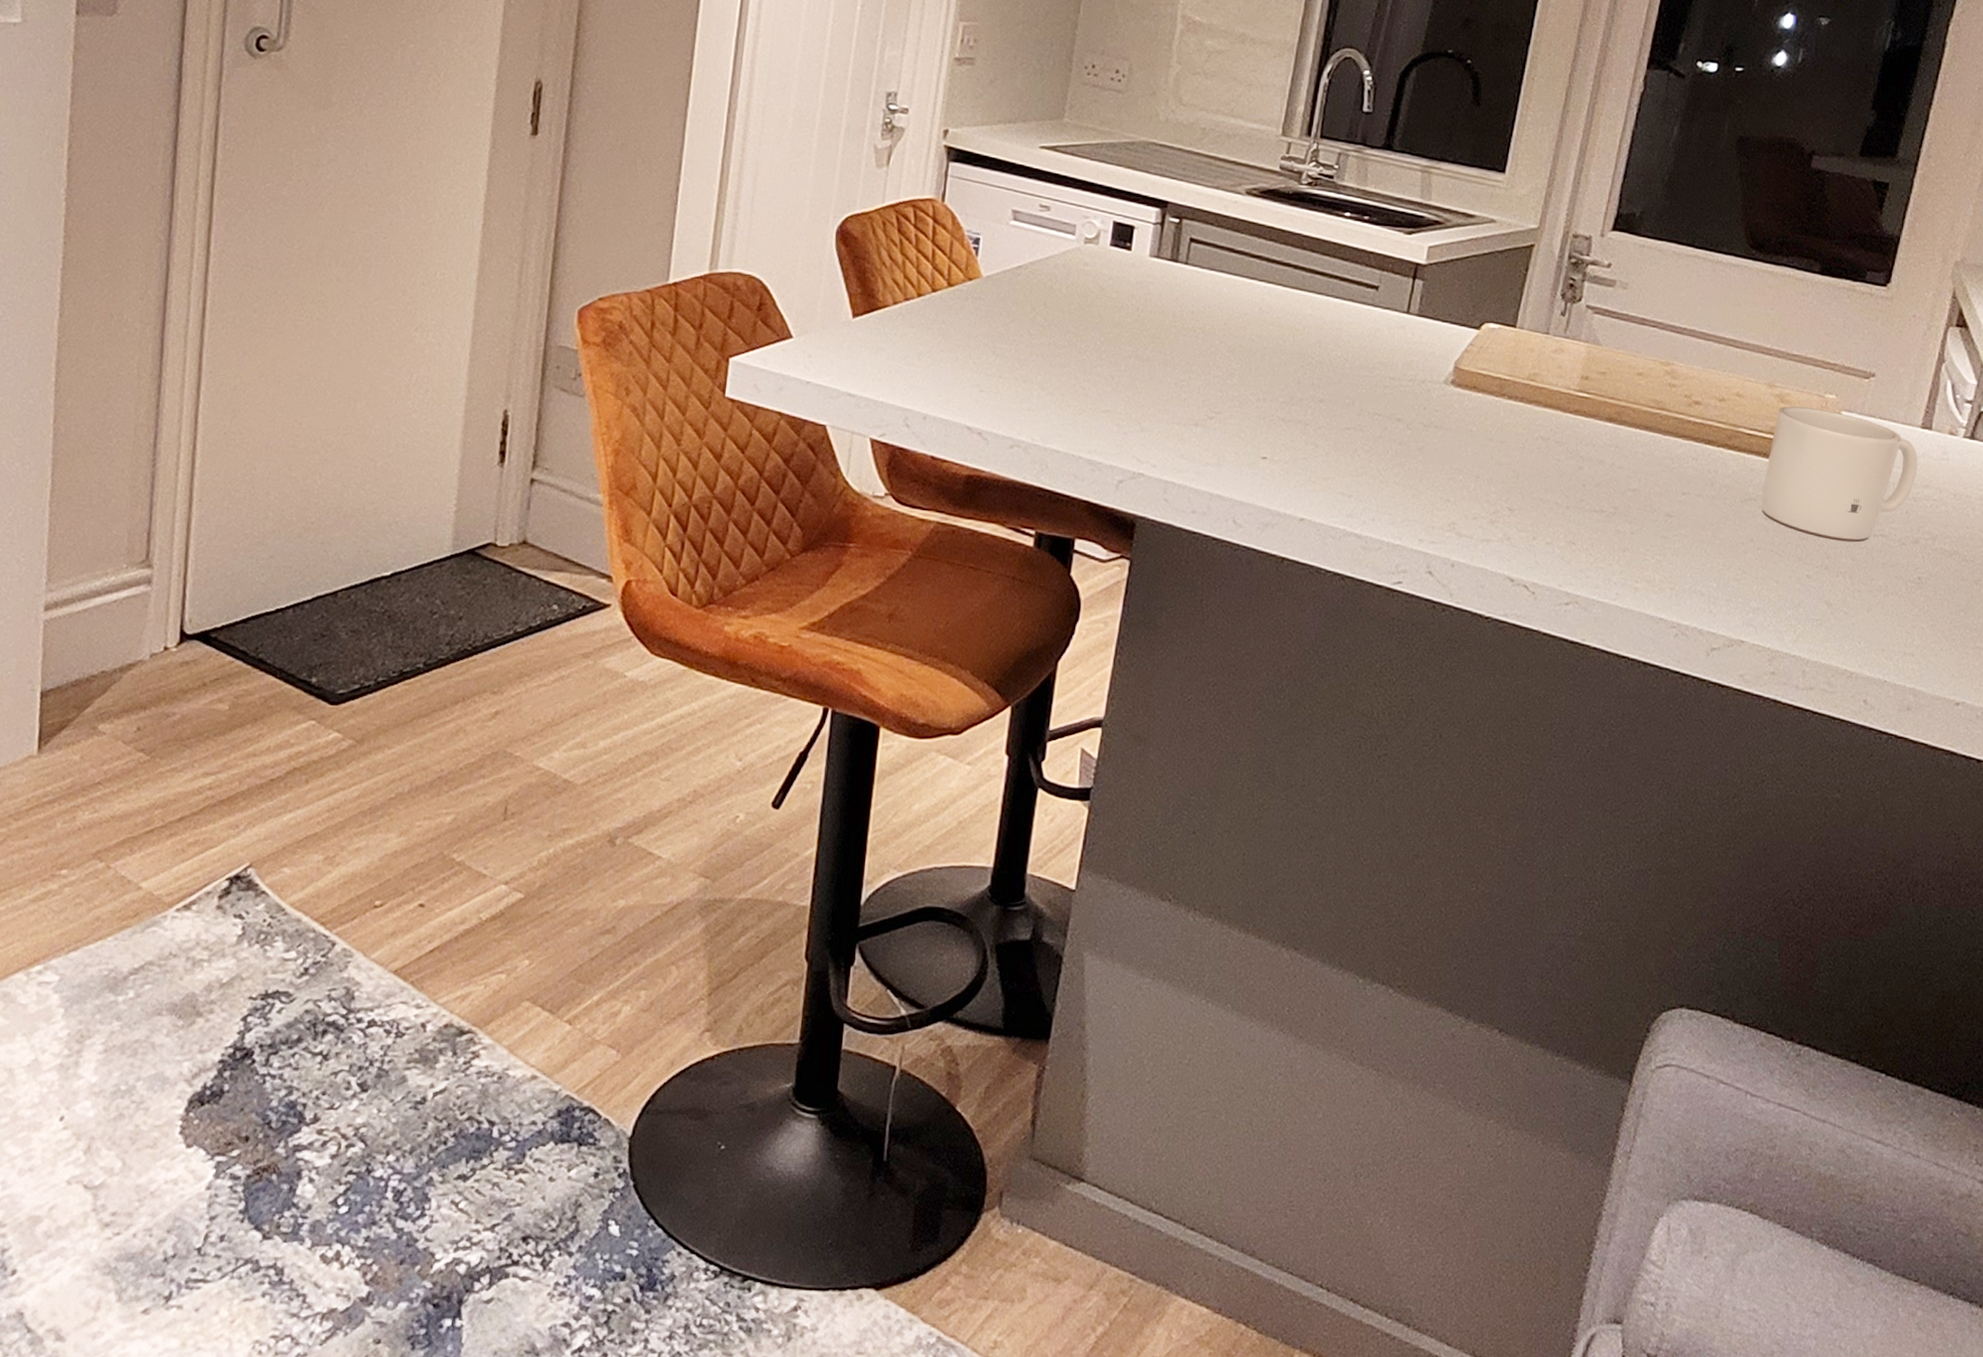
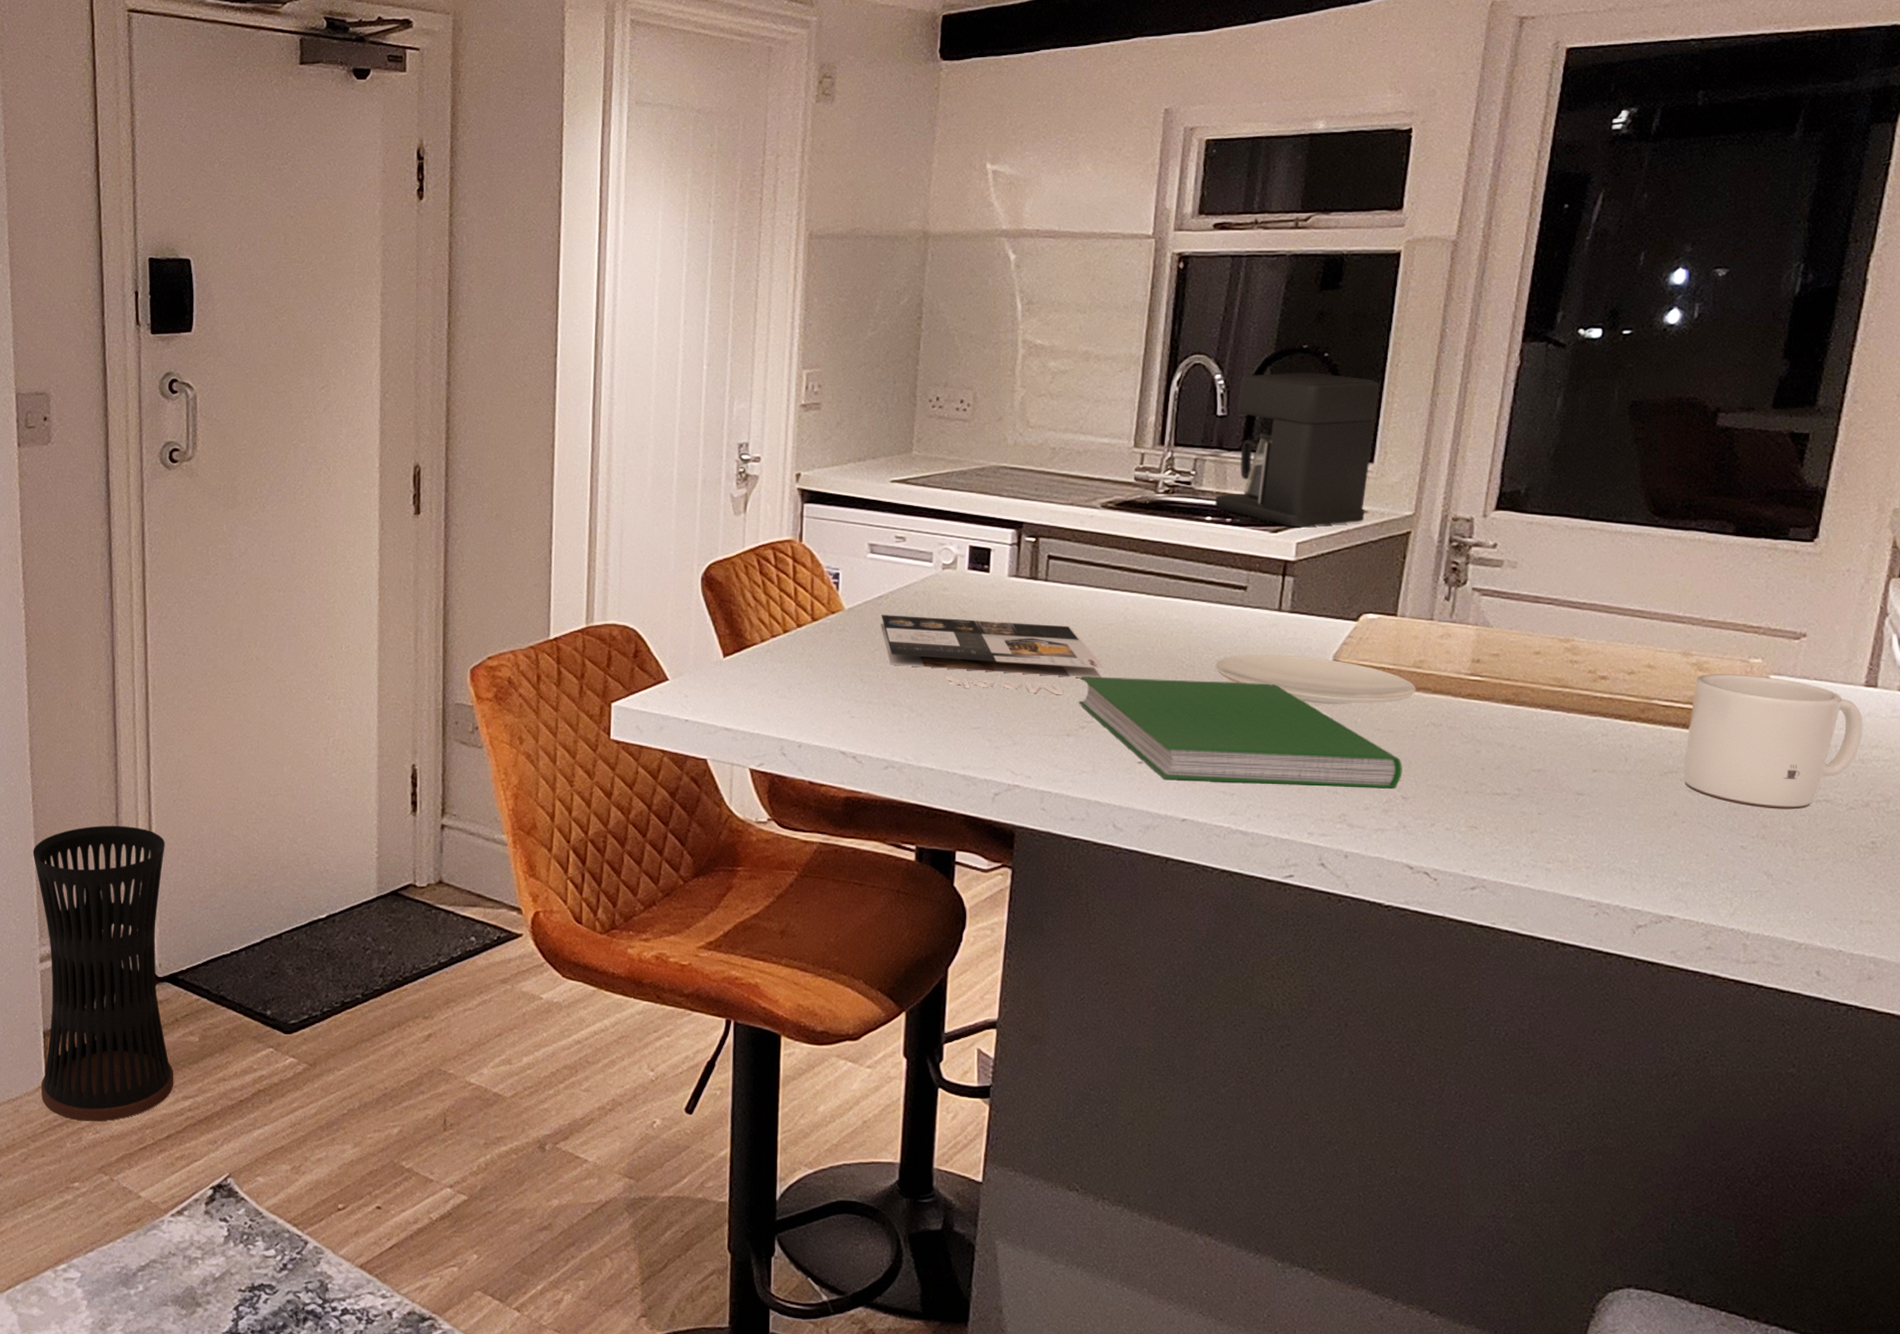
umbrella stand: none [31,456,210,799] -> present [33,826,174,1122]
magazine: none [1018,286,1236,384] -> present [881,615,1104,695]
hardcover book: none [1208,365,1511,500] -> present [1078,676,1402,789]
plate: none [1343,355,1529,414] -> present [1215,654,1416,705]
coffee maker: none [1354,73,1516,232] -> present [1215,372,1379,527]

